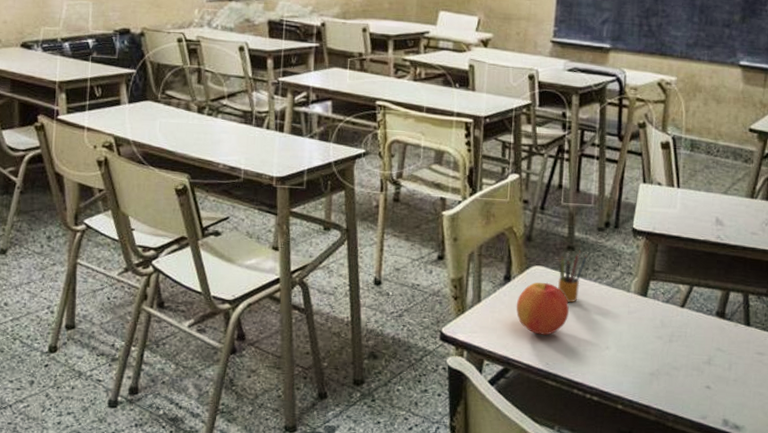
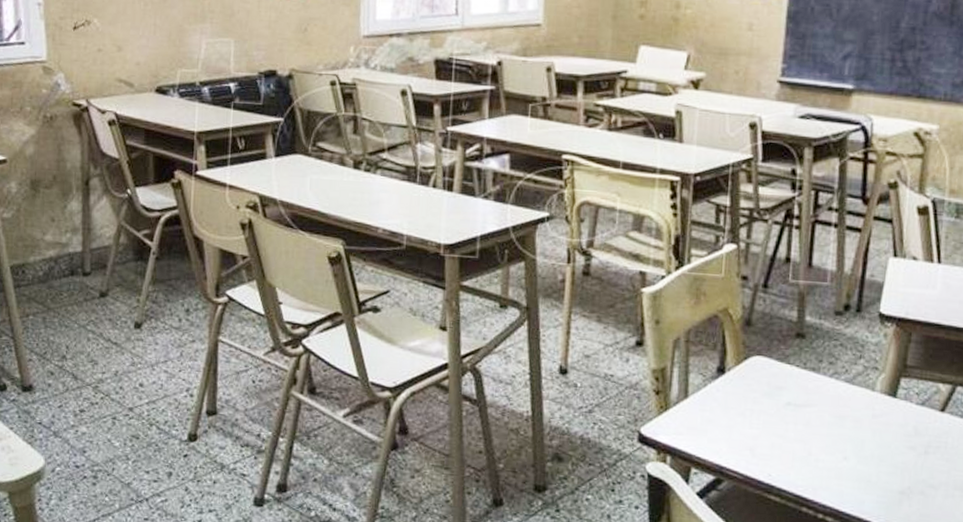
apple: present [516,282,569,335] -> none [731,375,798,441]
pencil box: present [557,249,588,302] -> none [783,337,822,402]

